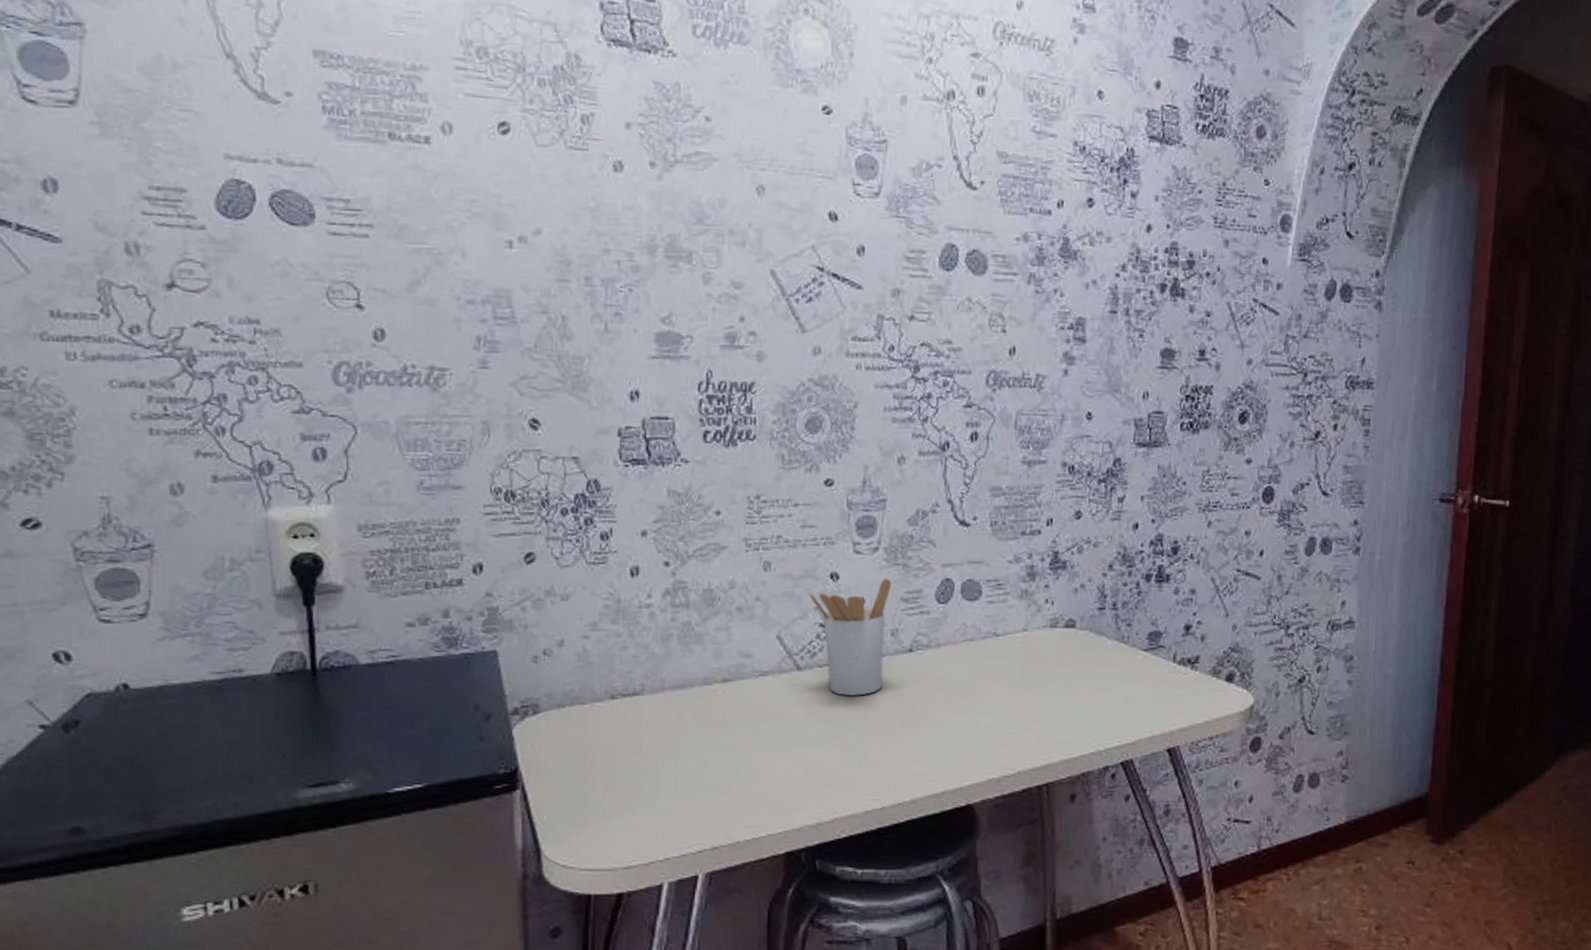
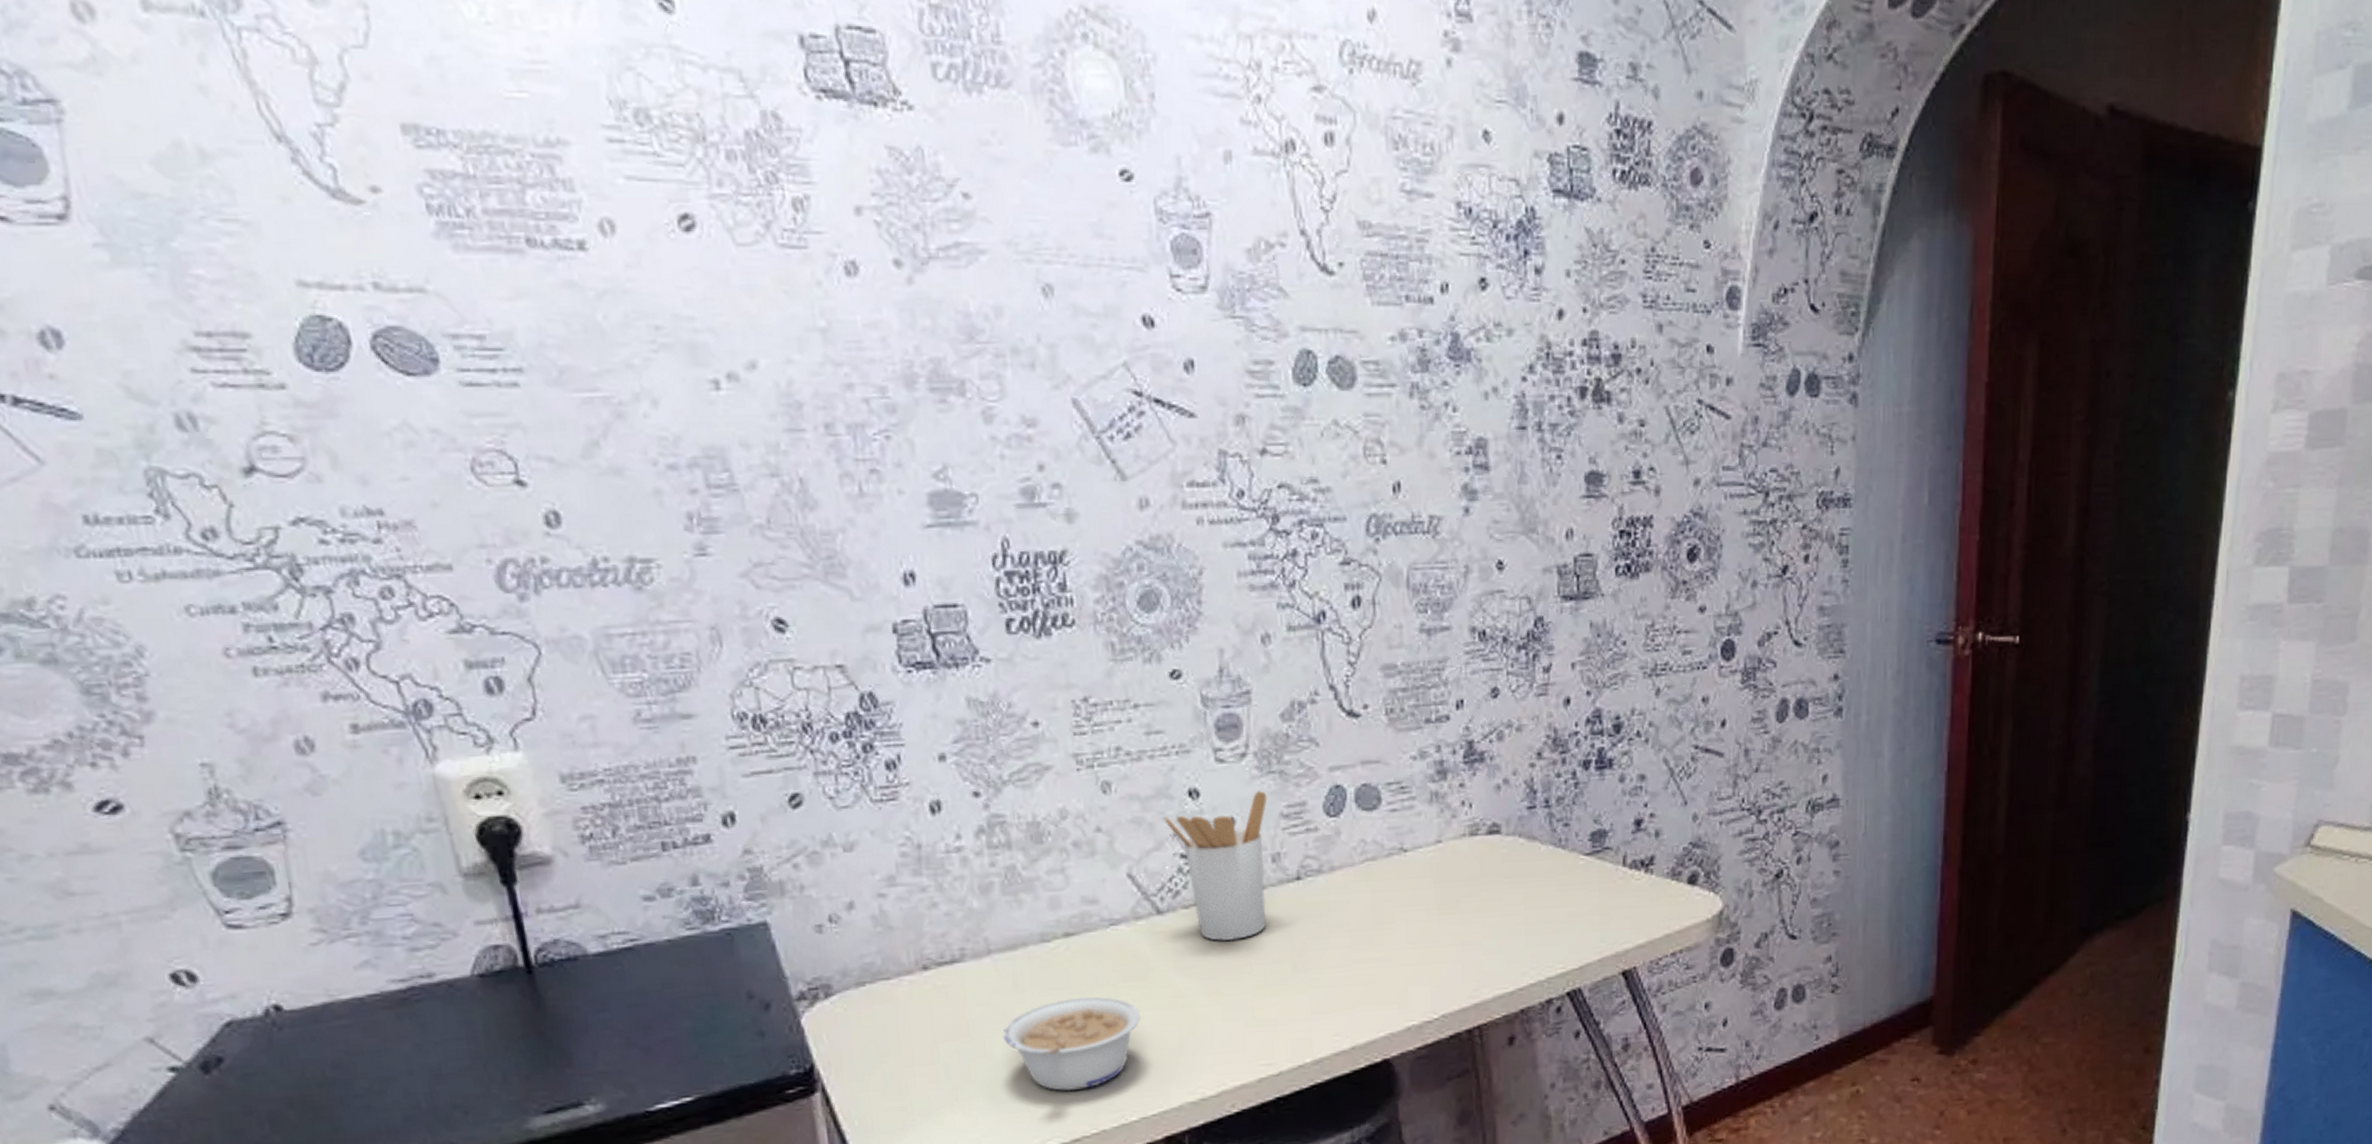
legume: none [666,731,777,807] -> present [1003,997,1141,1092]

